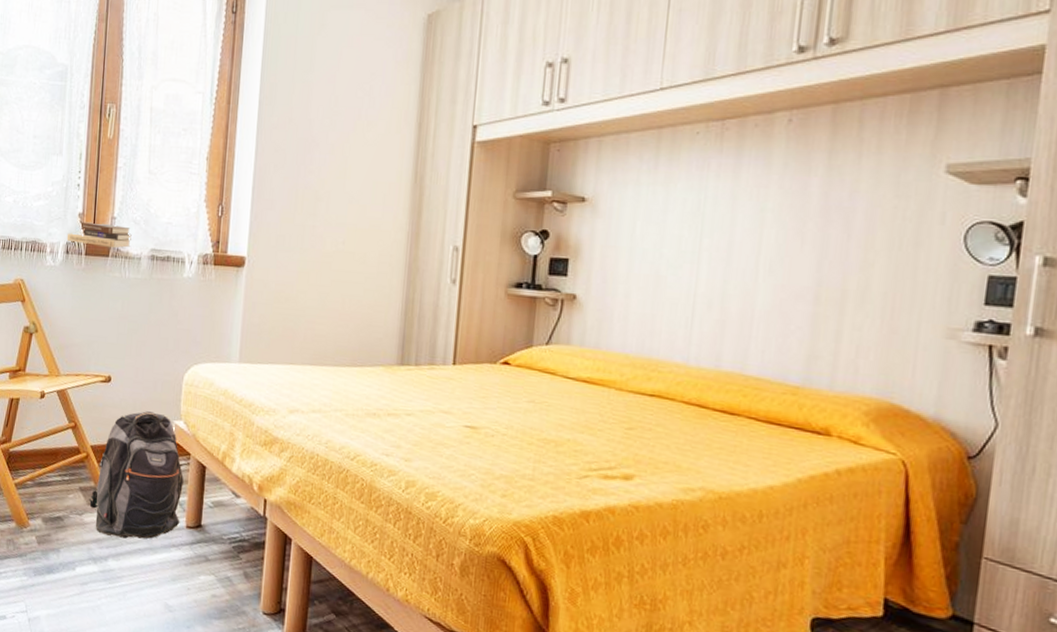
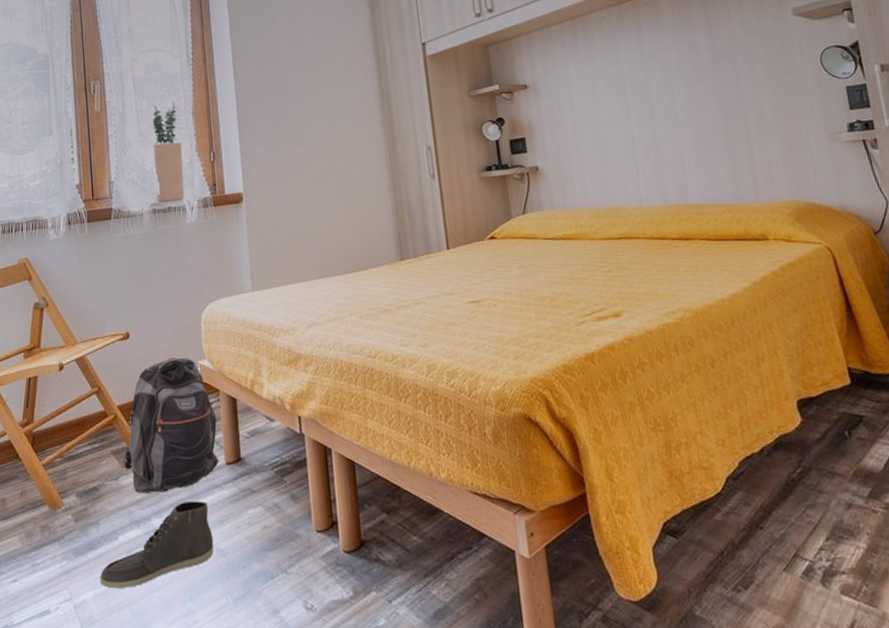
sneaker: none [54,552,164,617] -> present [100,501,214,589]
books: present [66,221,132,249] -> none [67,188,131,214]
vase: none [157,143,192,253] -> present [152,102,185,203]

